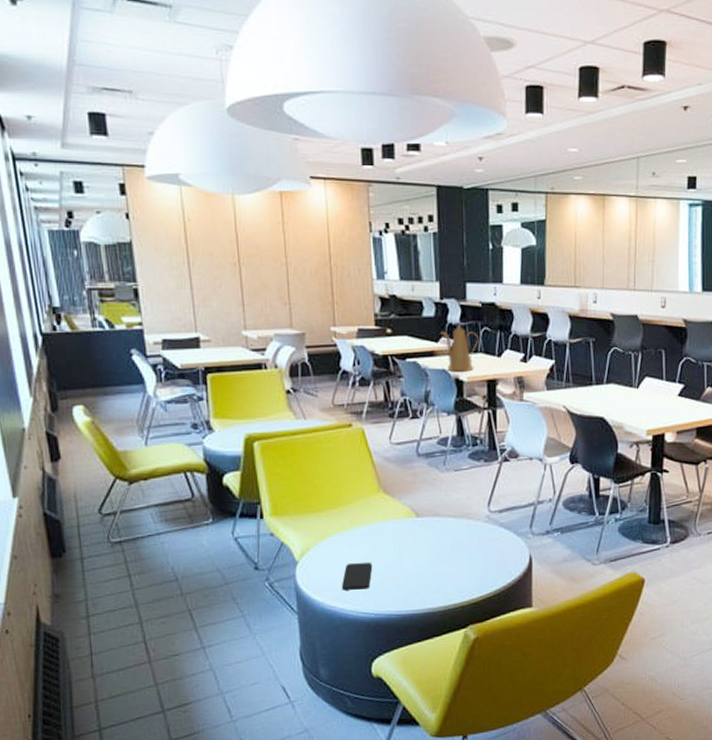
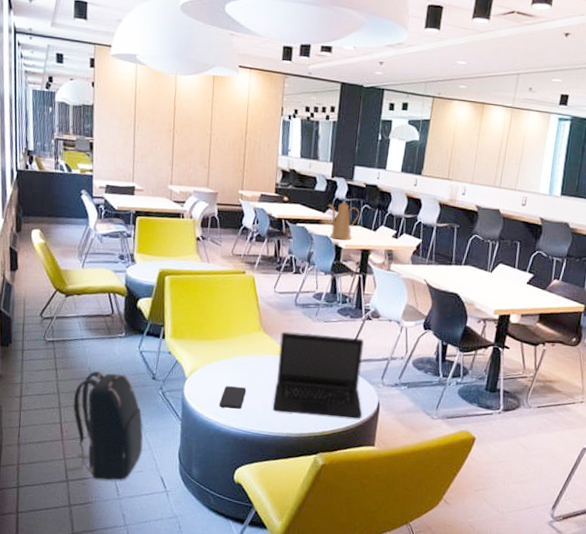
backpack: none [157,569,254,702] -> present [66,371,143,480]
laptop: none [405,484,513,584] -> present [273,331,364,419]

